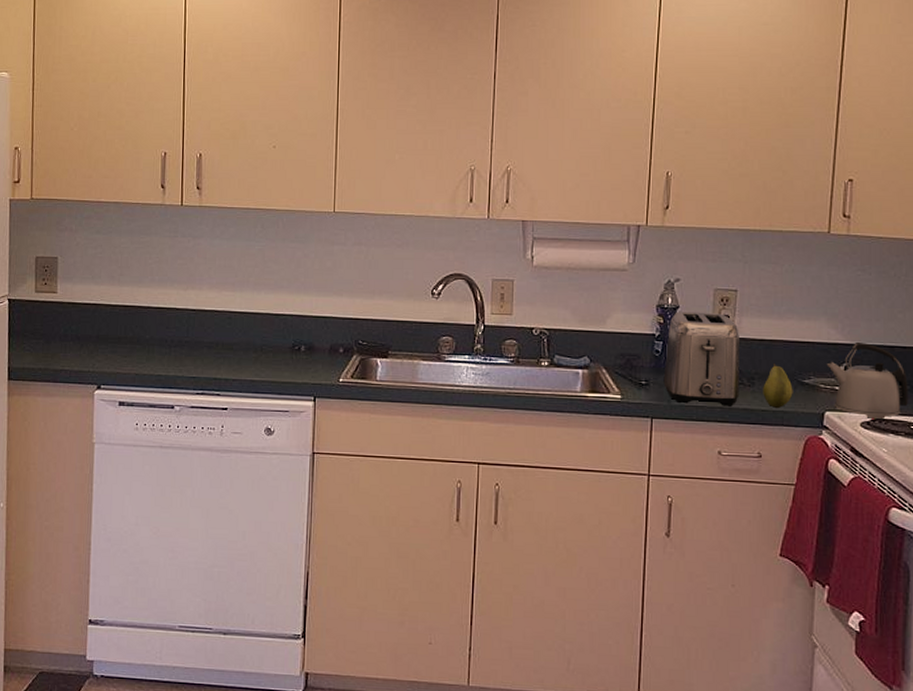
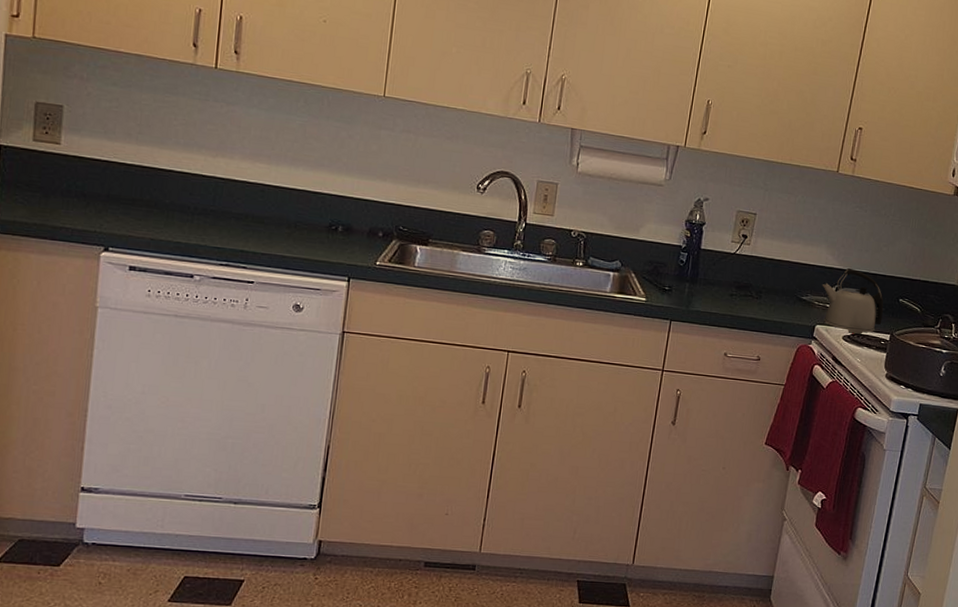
toaster: present [663,311,739,408] -> none [684,227,754,316]
fruit: present [763,362,793,409] -> none [767,279,793,320]

